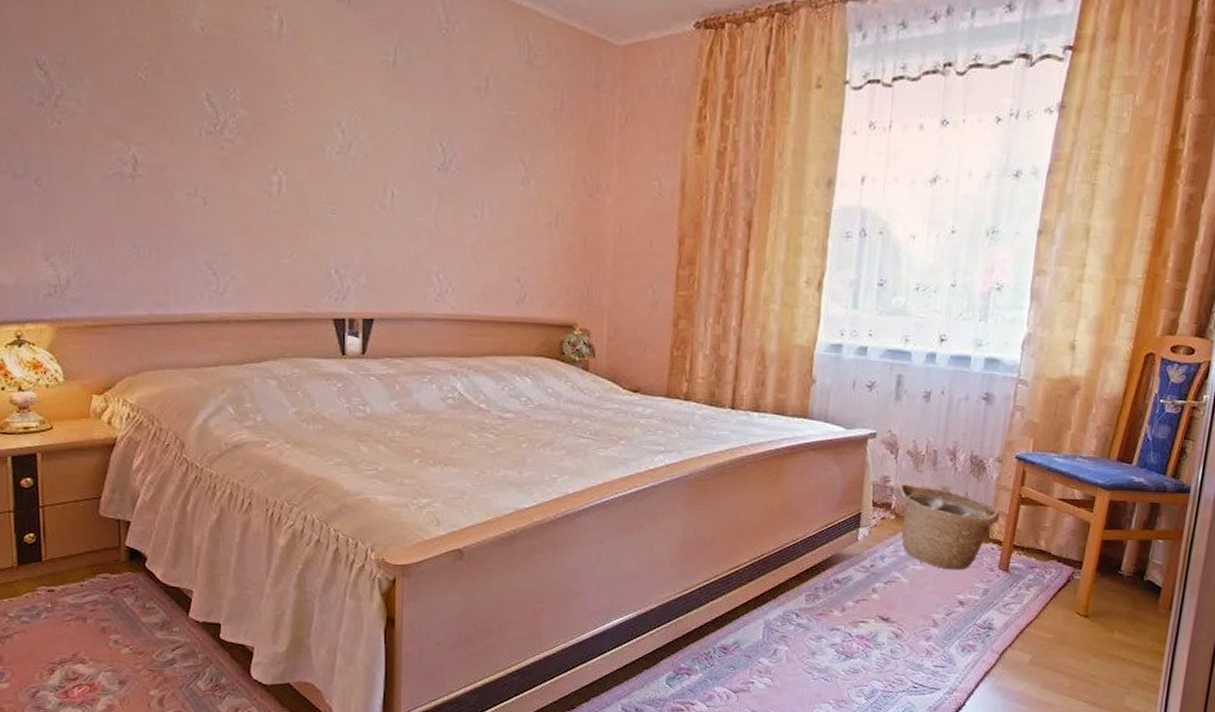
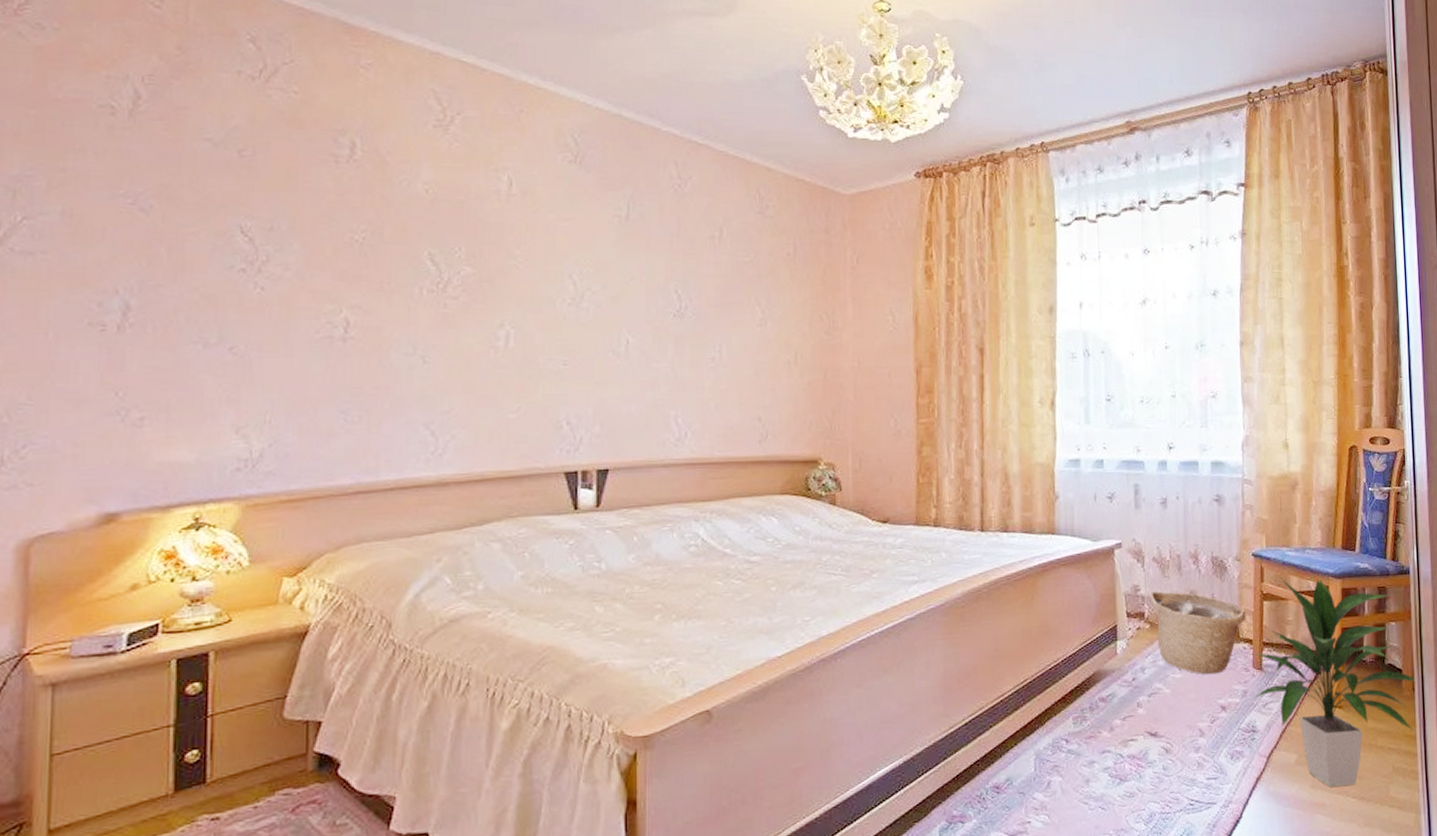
indoor plant: none [994,483,1176,691] -> present [1253,577,1416,787]

